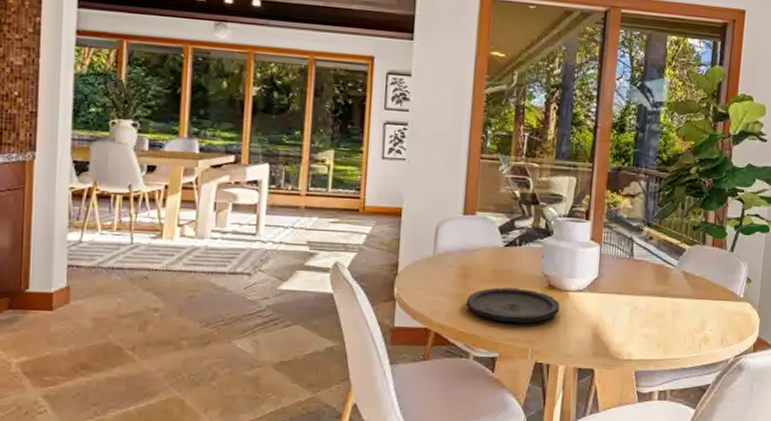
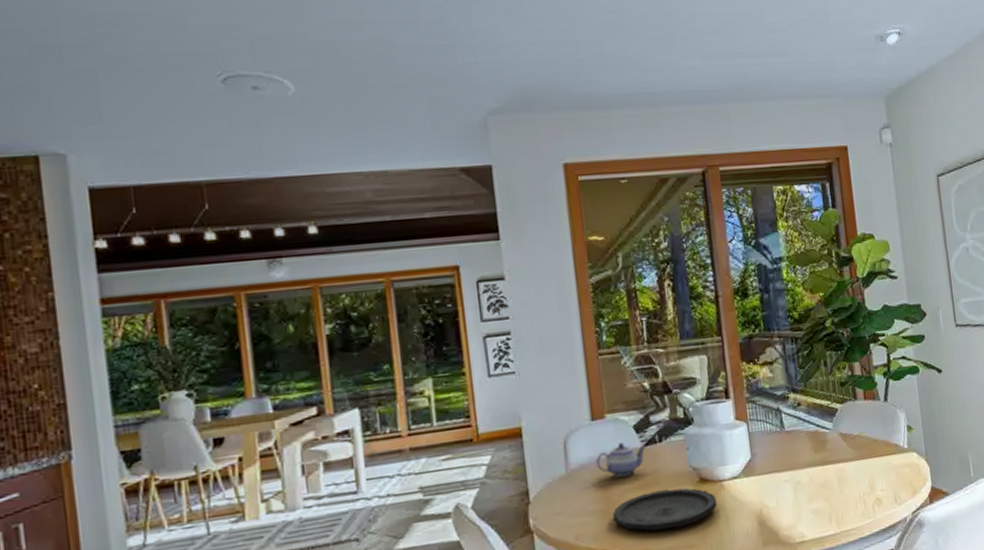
teapot: none [461,239,507,269] -> present [596,442,647,478]

